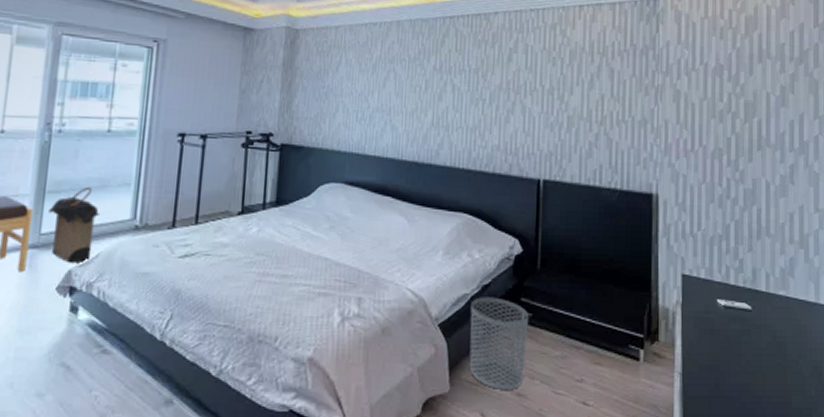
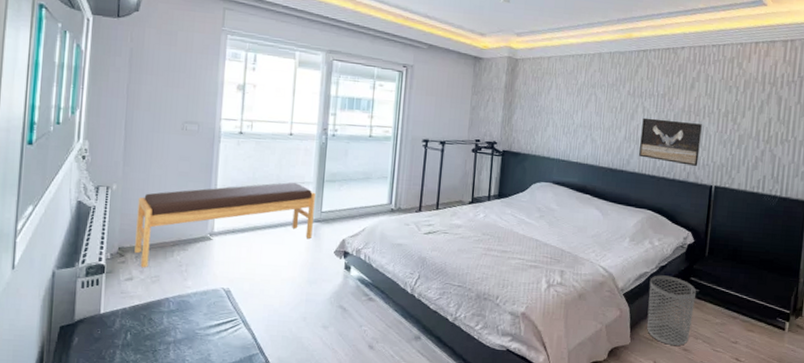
laundry hamper: present [48,186,101,264] -> none [327,178,365,235]
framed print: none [450,98,524,156] -> present [639,117,702,166]

